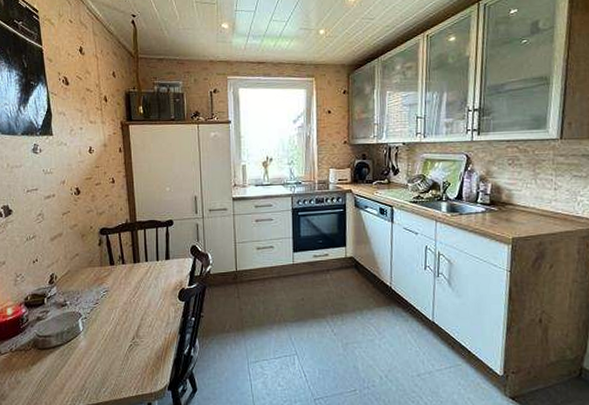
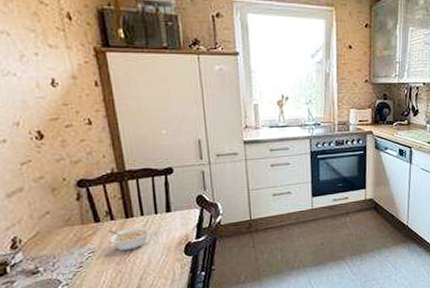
legume: none [119,271,153,293] -> present [108,226,151,252]

